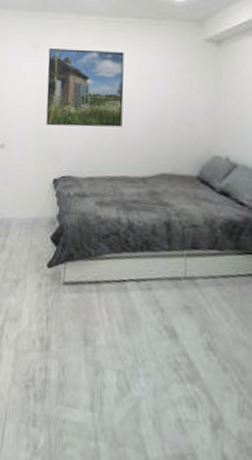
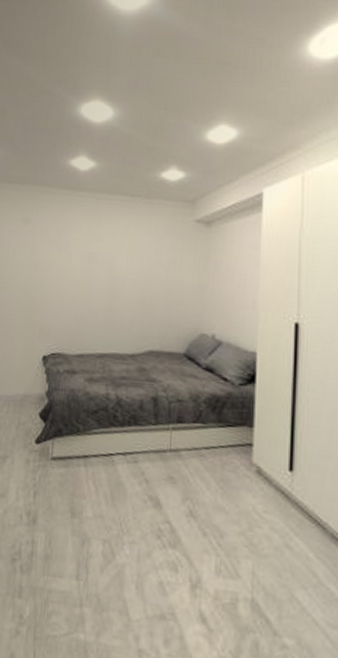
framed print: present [46,49,124,128] -> none [36,224,117,305]

